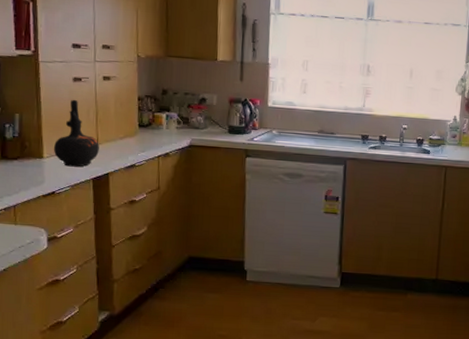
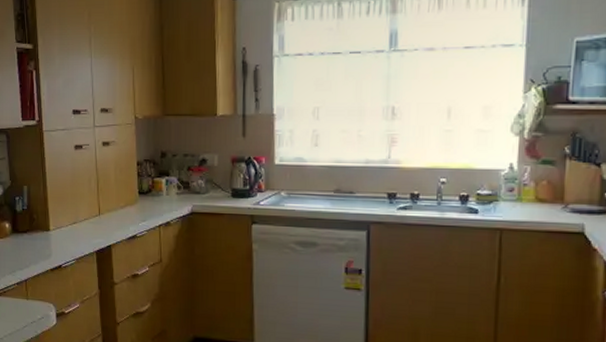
ceramic jug: present [53,99,99,167] -> none [58,168,101,239]

